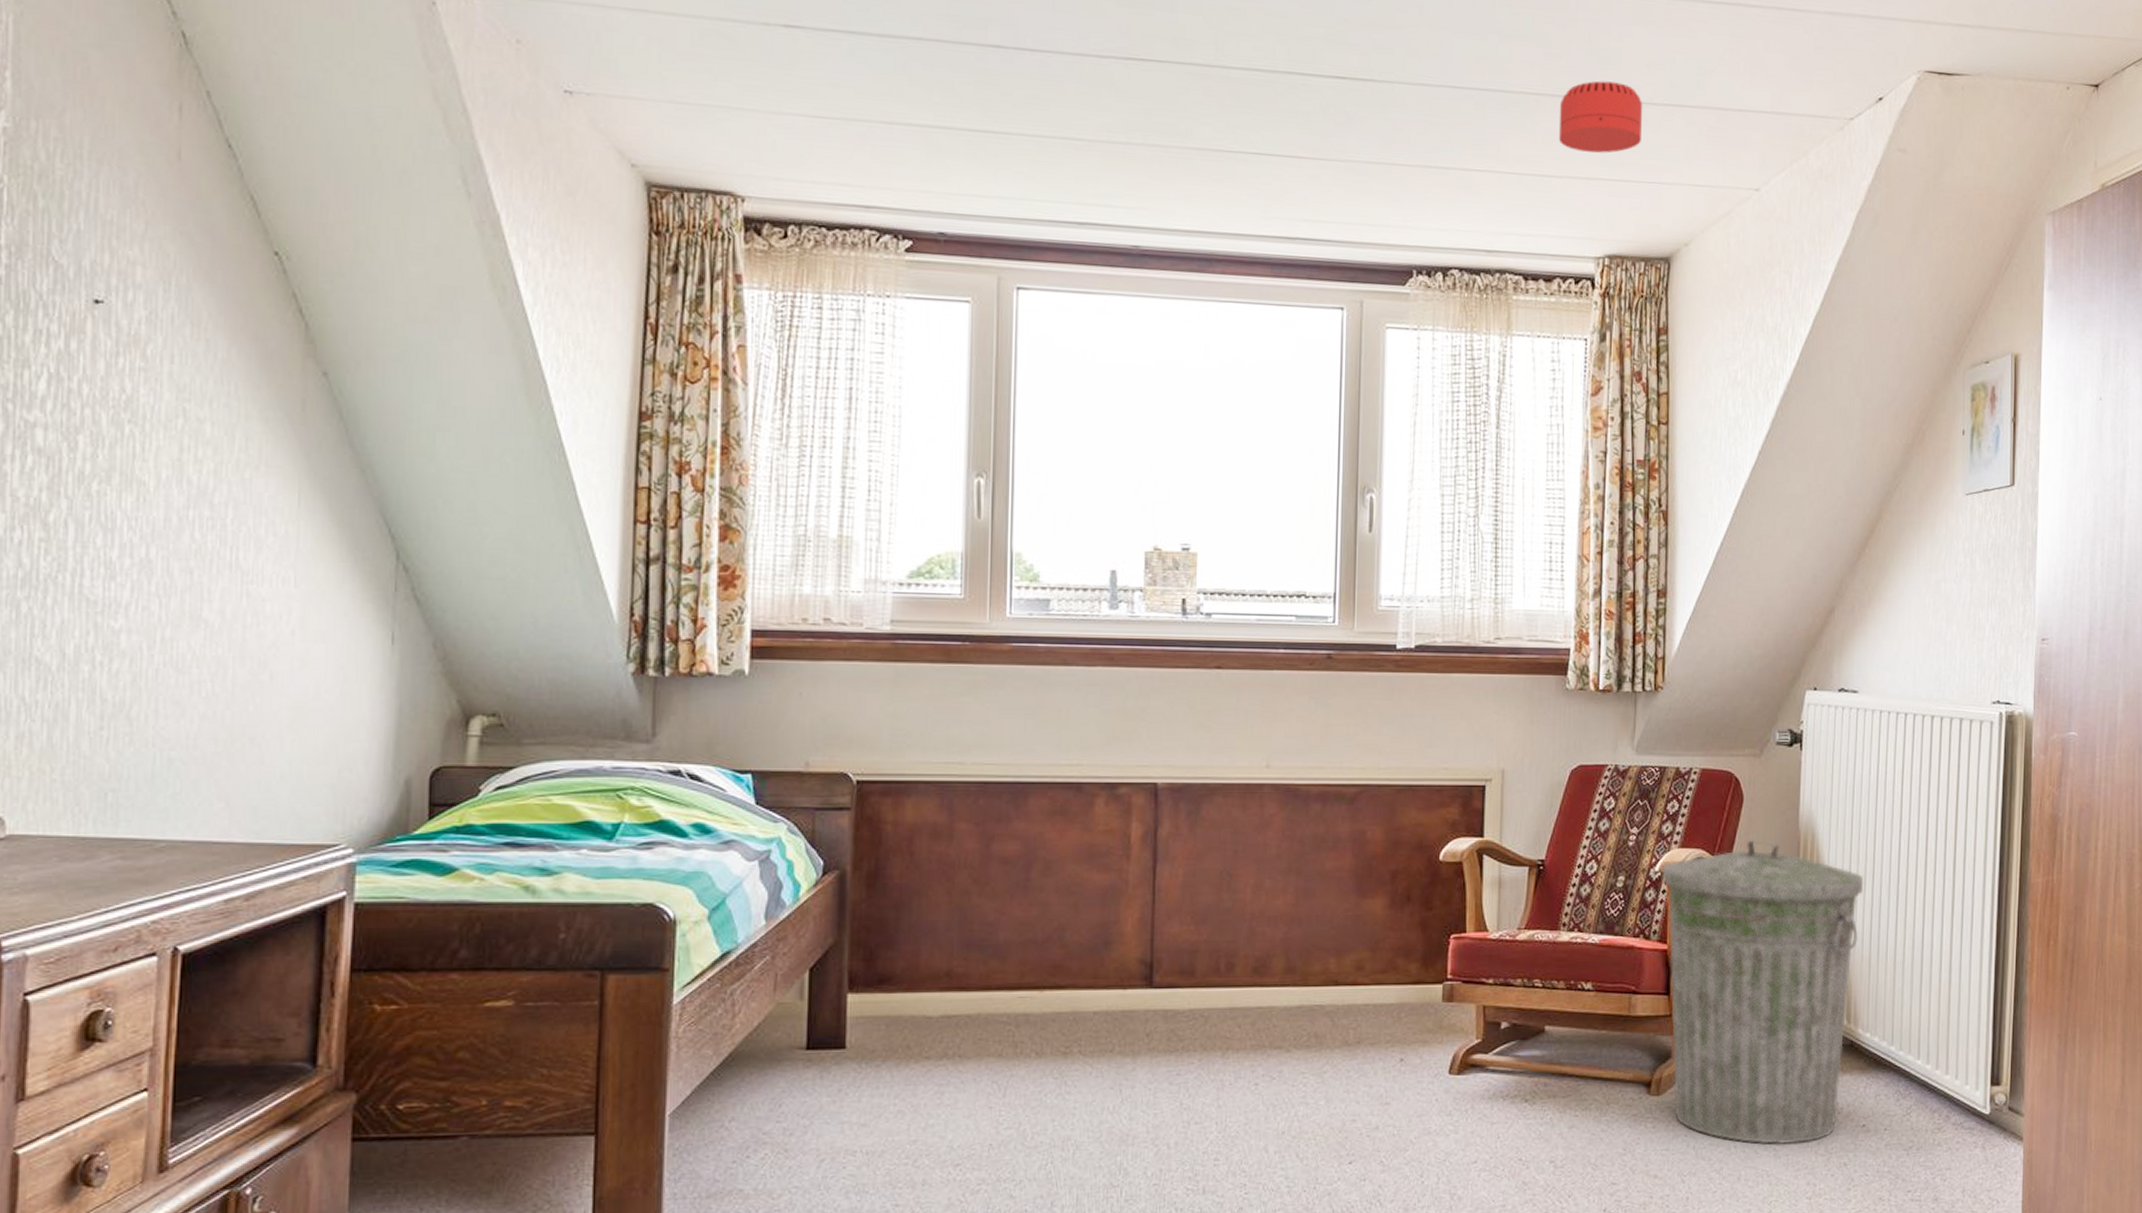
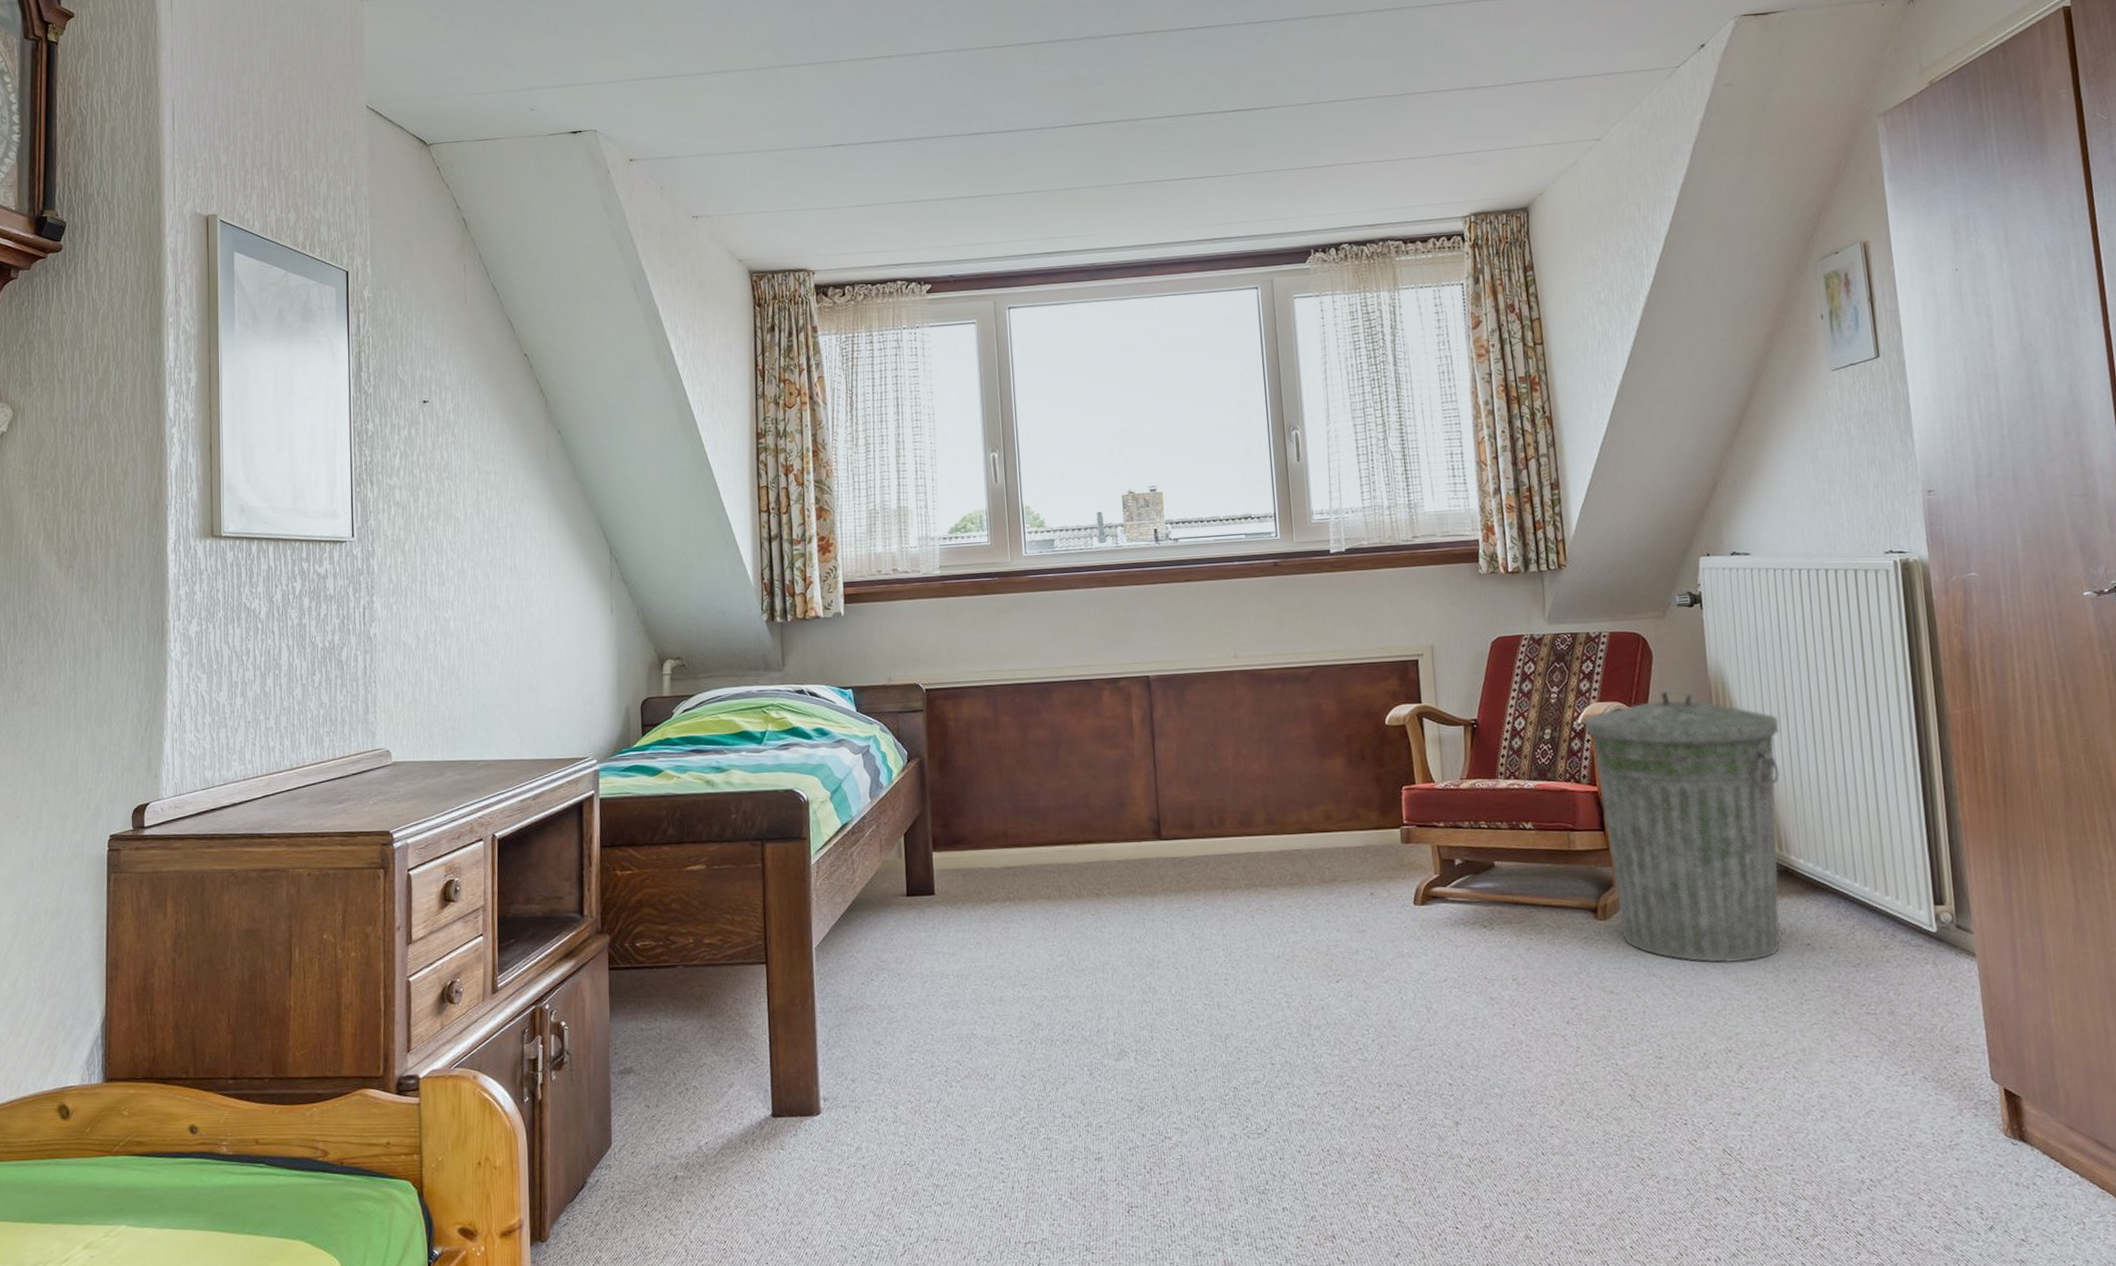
smoke detector: present [1558,80,1643,154] -> none [1417,73,1491,134]

